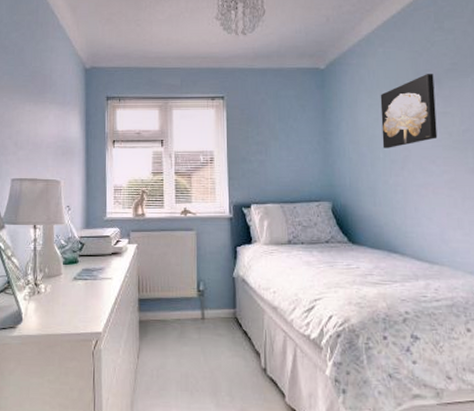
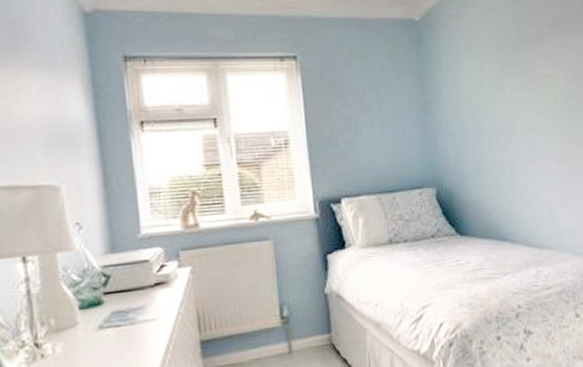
wall art: present [380,74,438,148] -> none [482,29,543,119]

